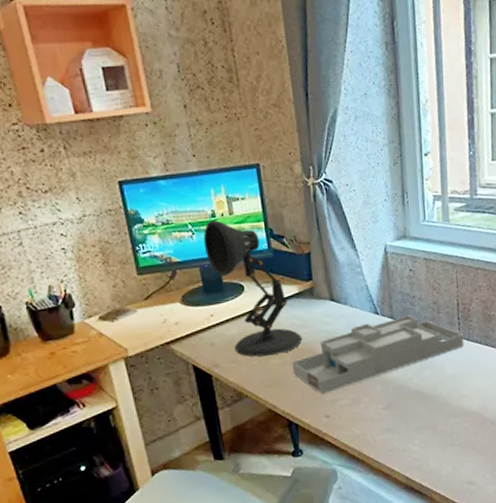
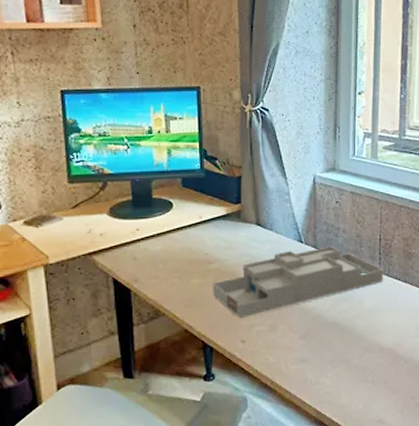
desk lamp: present [203,220,303,357] -> none [137,137,226,275]

